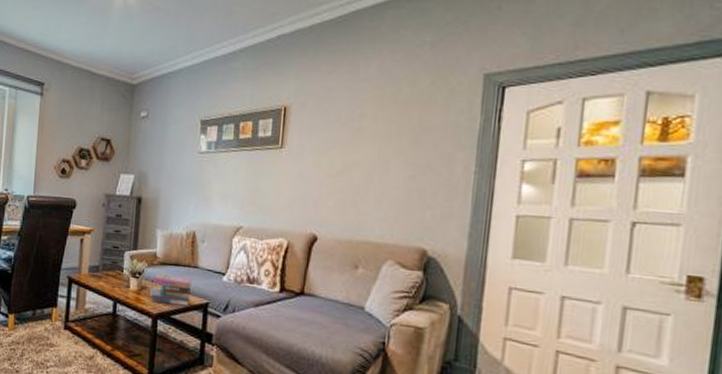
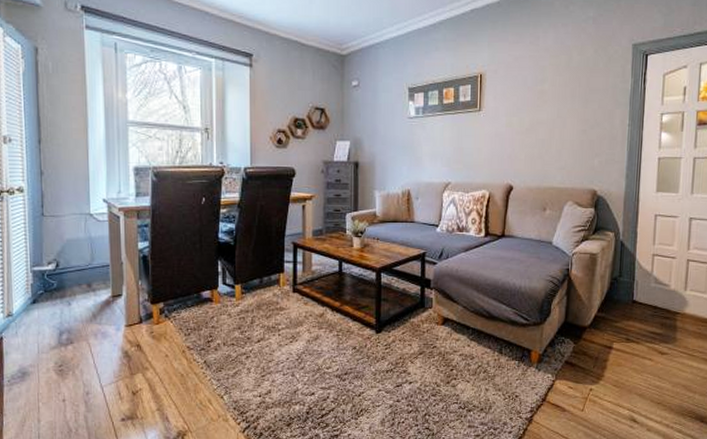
books: present [149,274,193,307] -> none [372,231,410,258]

